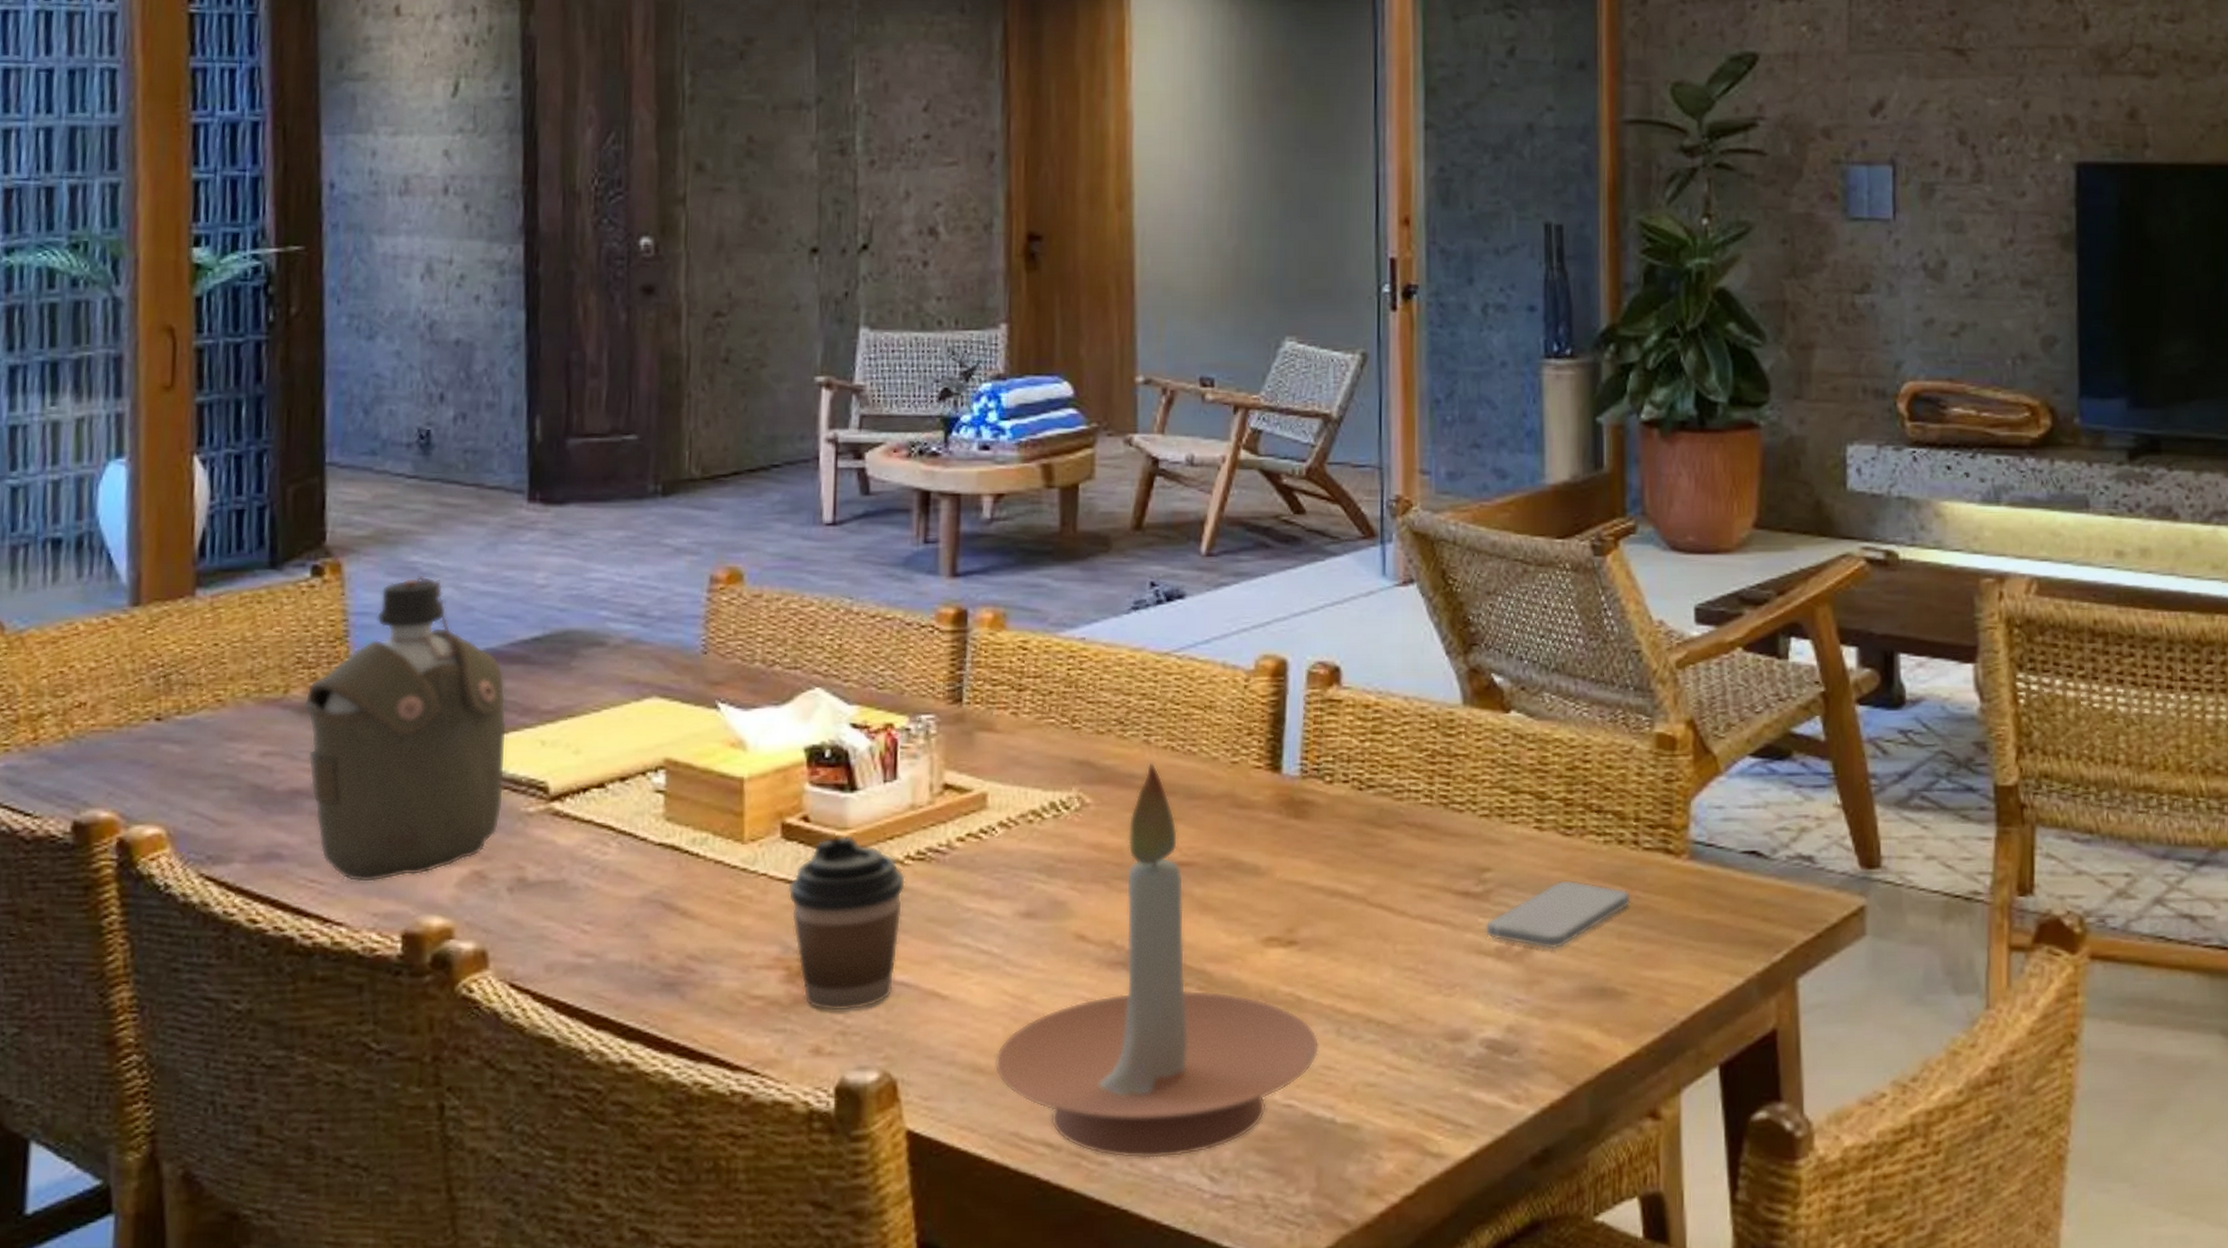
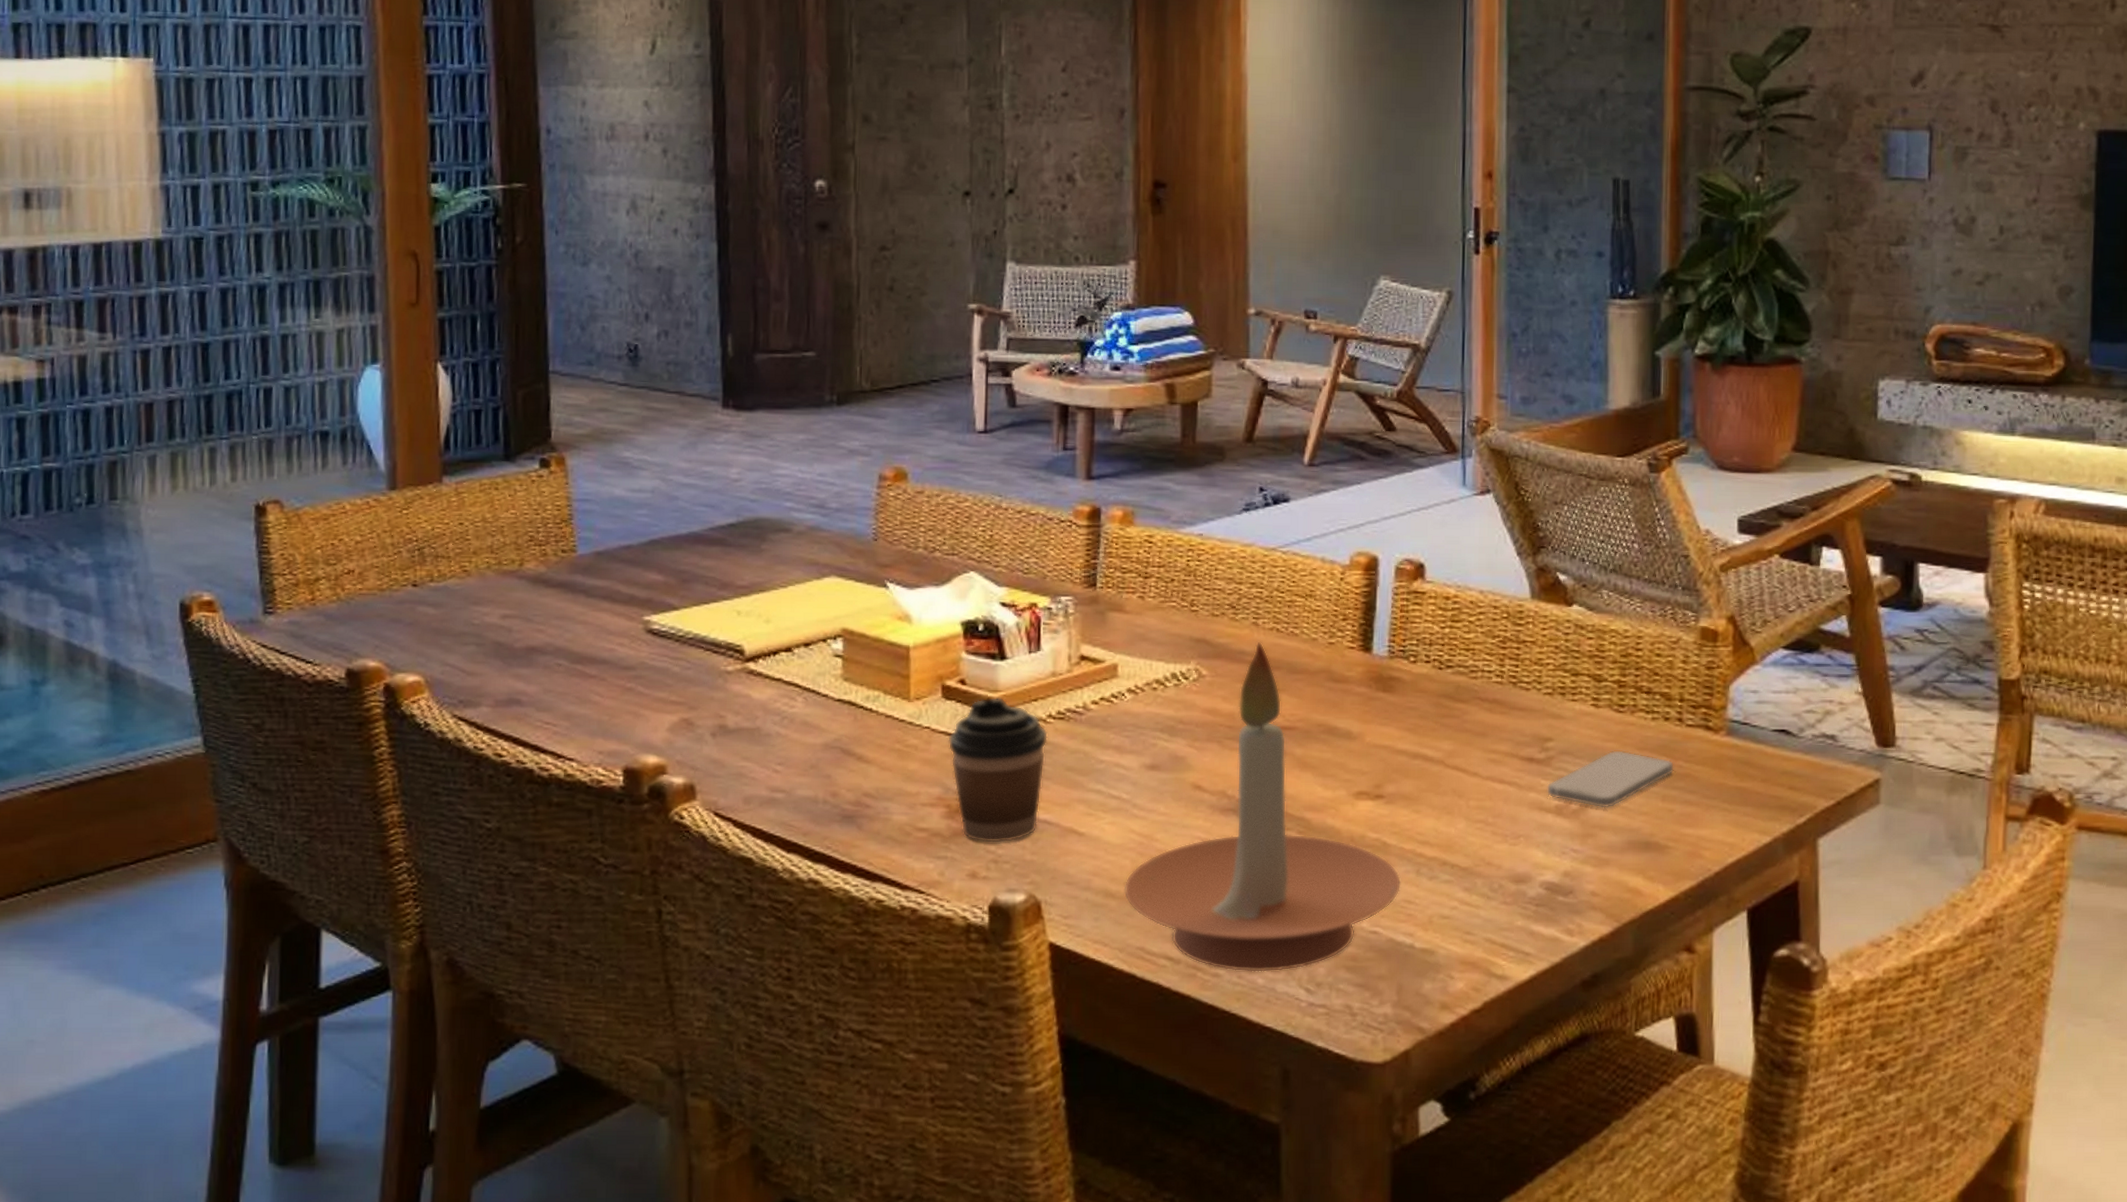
water bottle: present [303,575,508,882] -> none [536,468,708,725]

